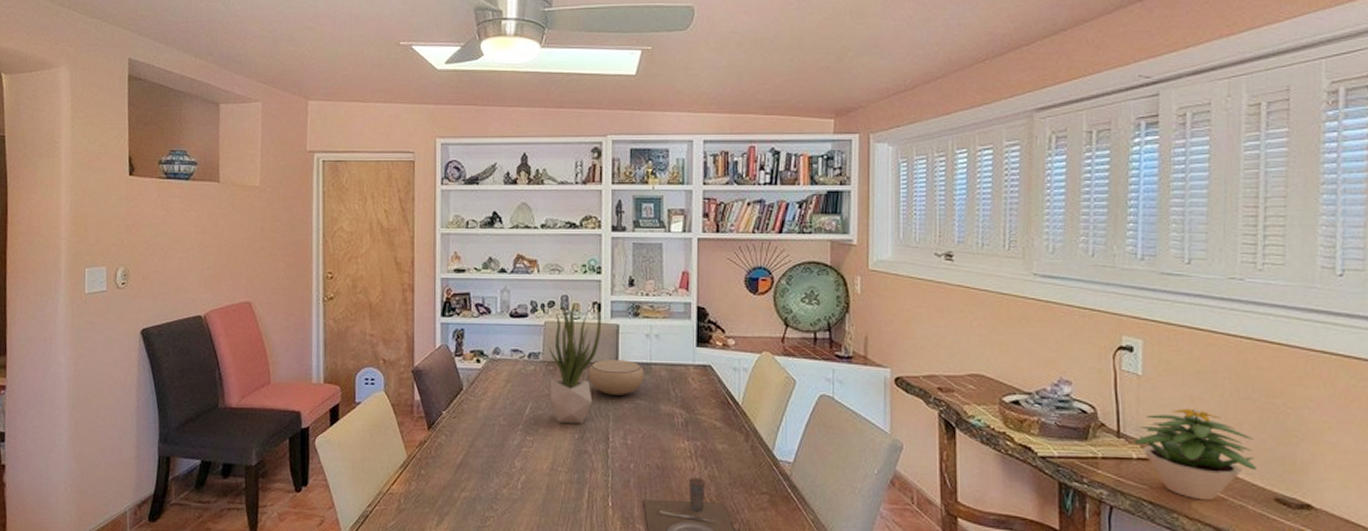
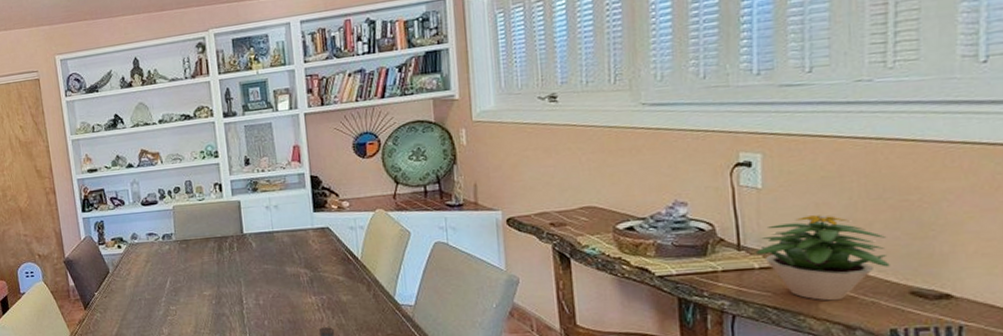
potted plant: present [548,304,602,425] -> none [179,185,225,292]
bowl: present [588,360,644,395] -> none [217,231,268,264]

